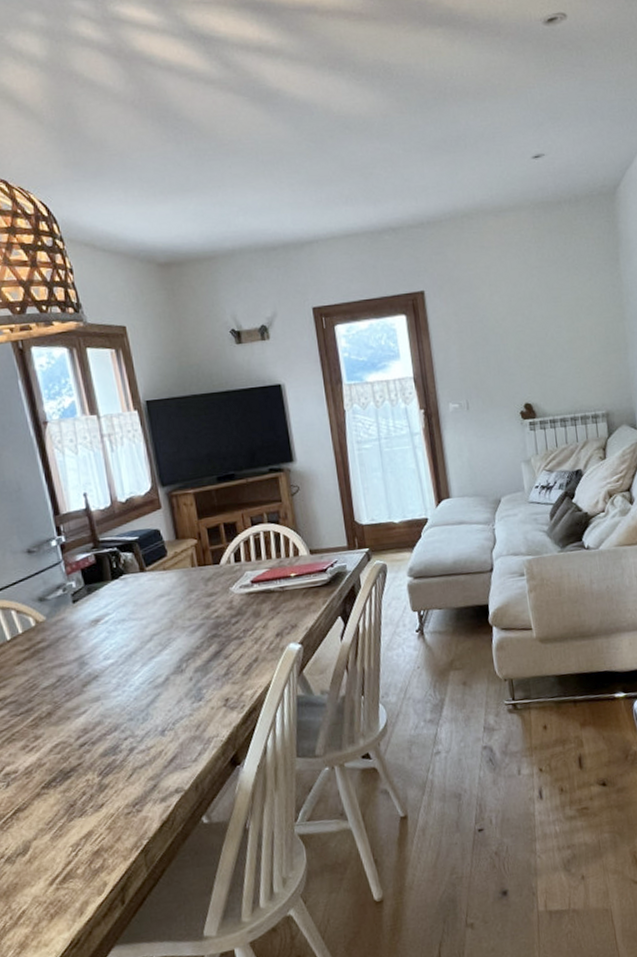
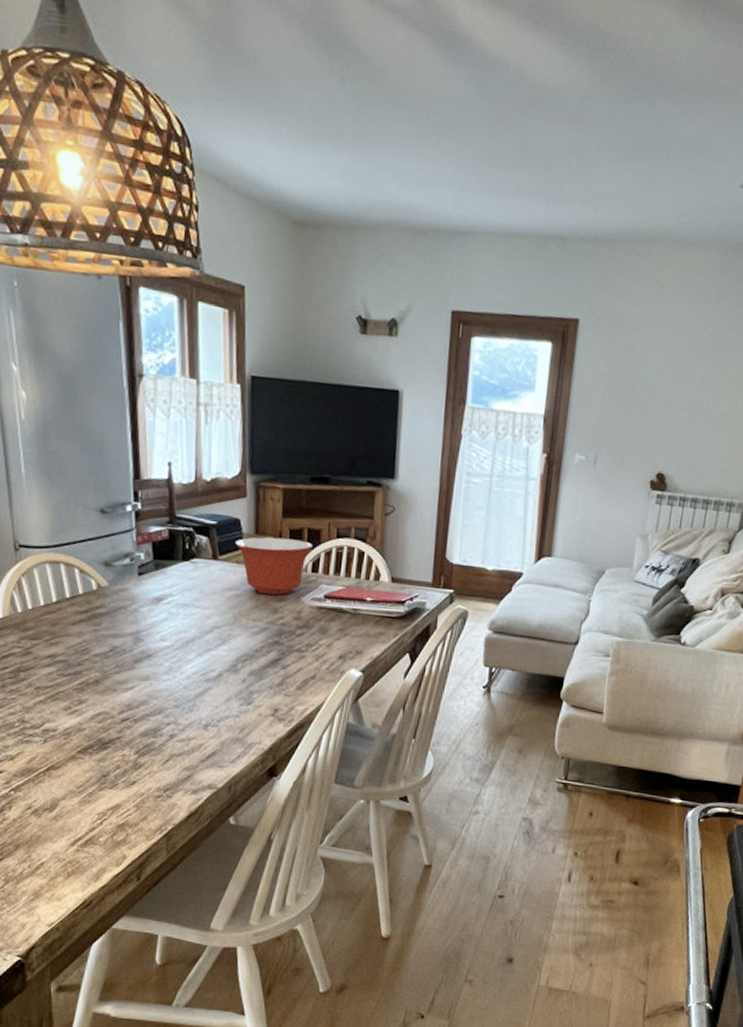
mixing bowl: none [158,535,231,593] -> present [235,537,312,595]

